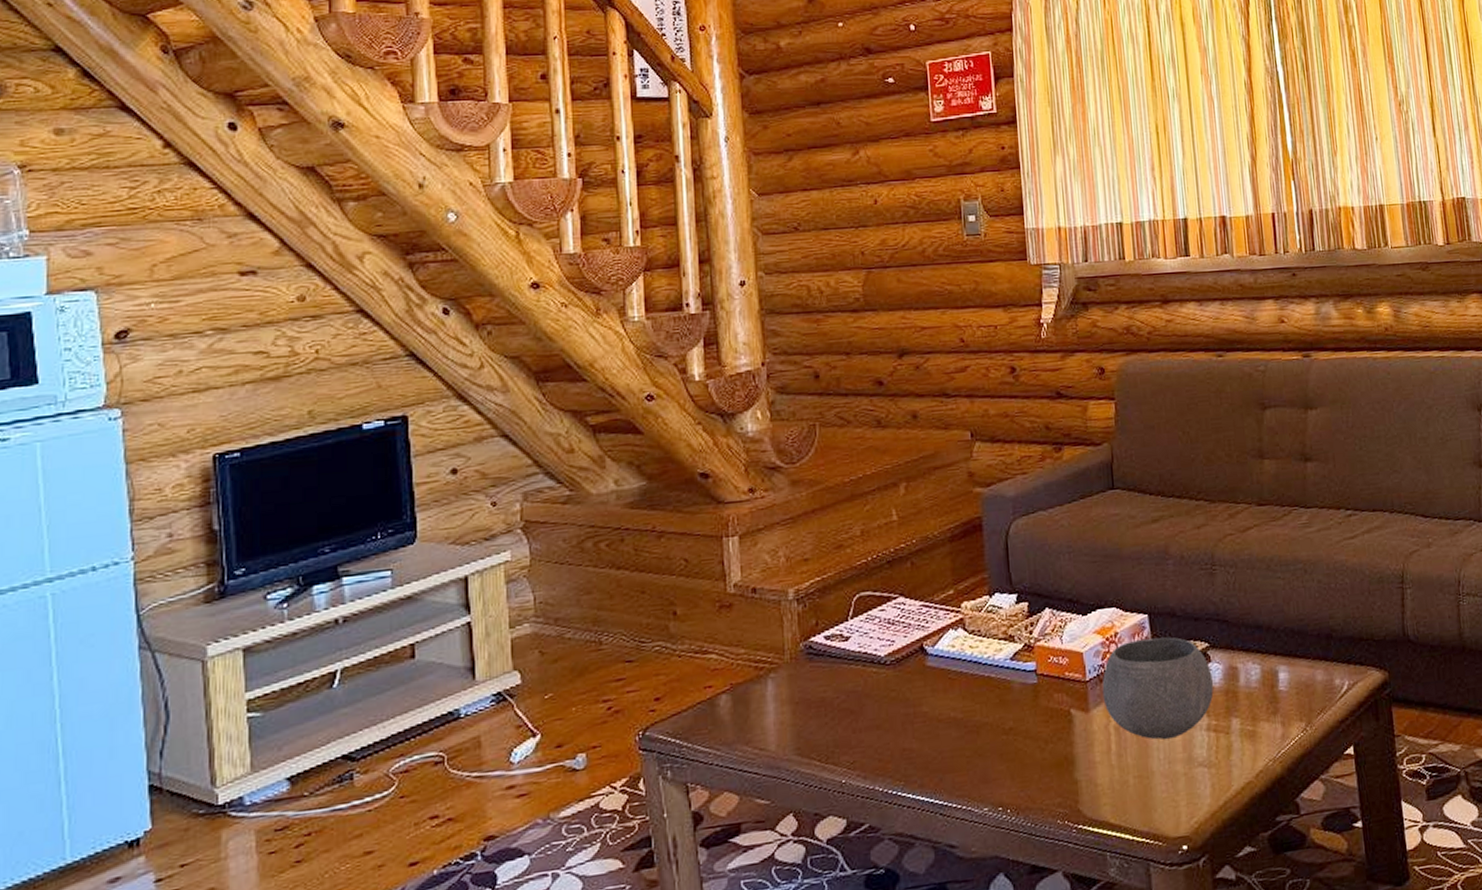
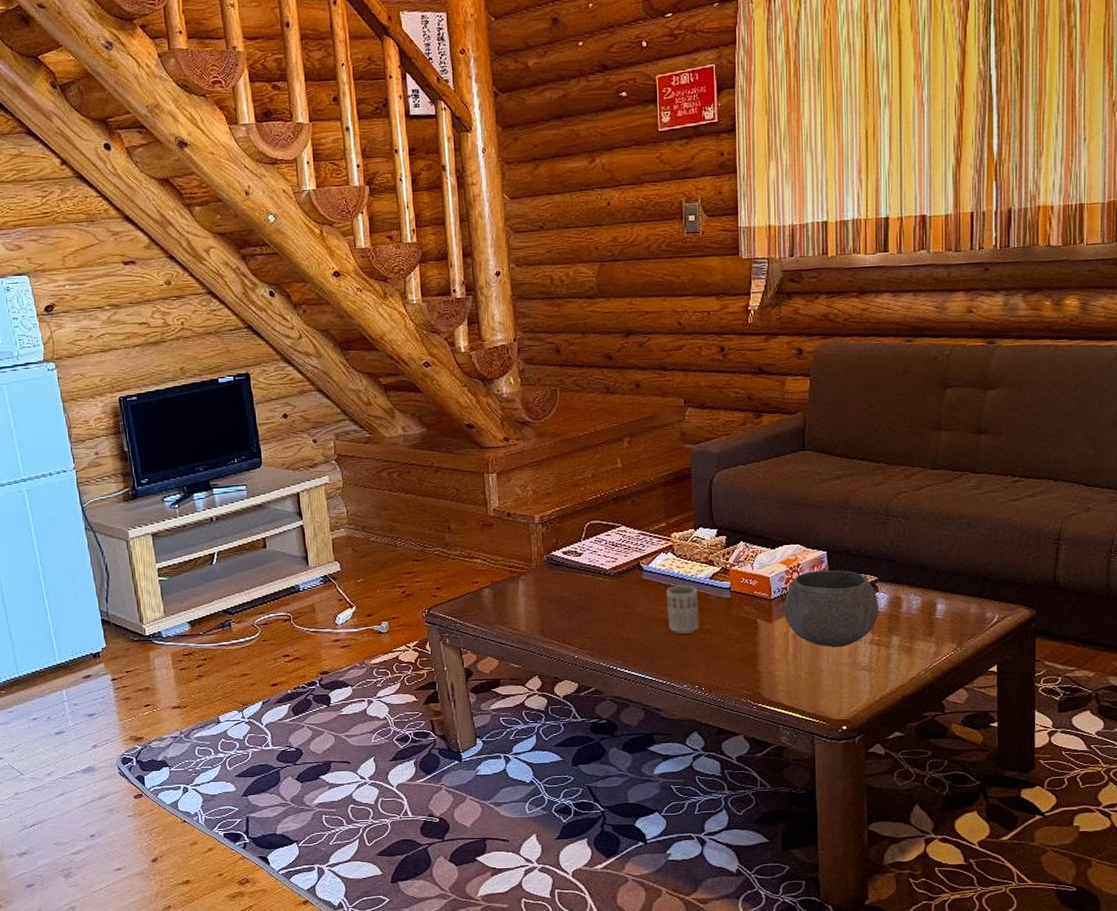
cup: none [958,670,1001,738] -> present [667,585,700,634]

